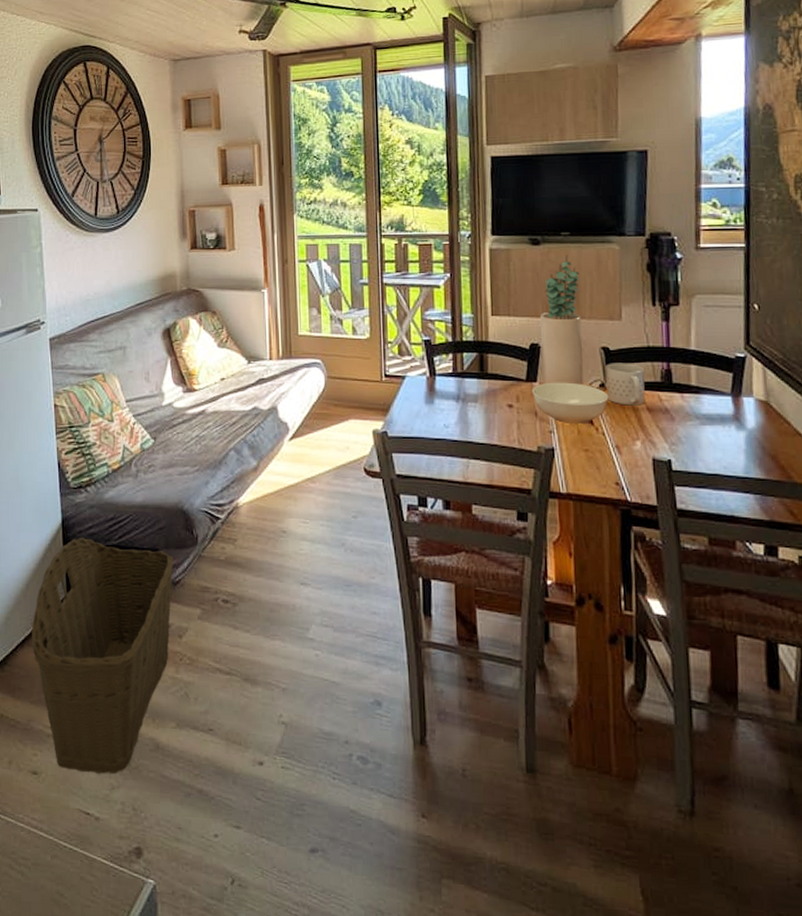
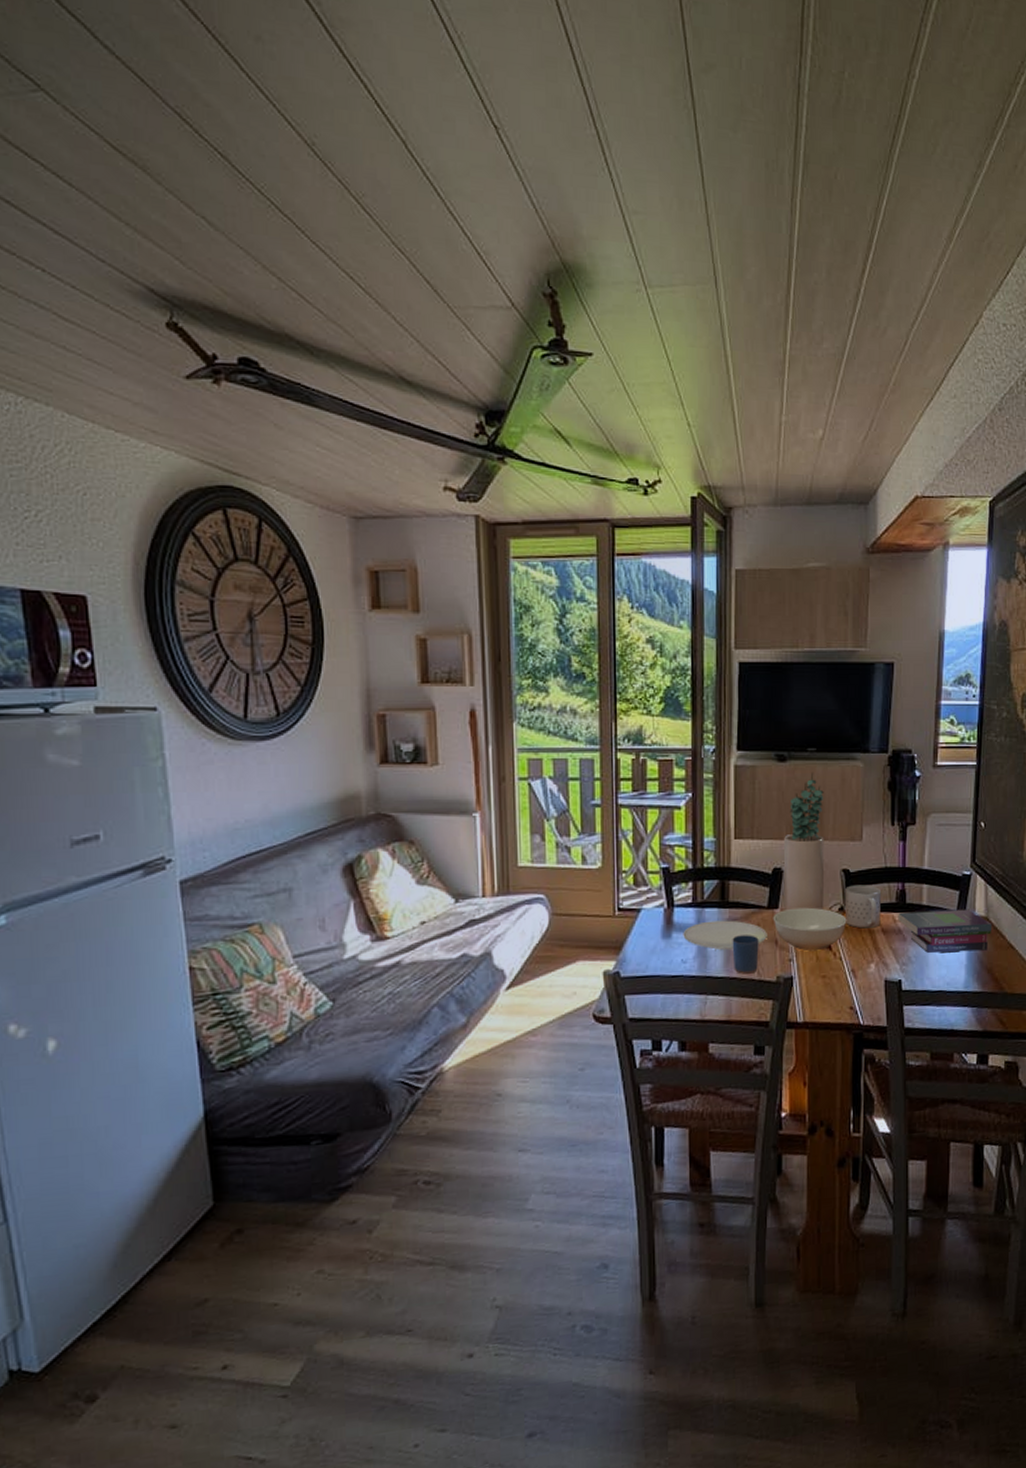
wicker basket: present [32,537,174,774] -> none [163,1130,361,1413]
plate: none [444,390,527,419] -> present [683,920,767,951]
mug: none [492,405,519,442] -> present [732,935,759,974]
books: none [664,392,775,436] -> present [898,909,992,954]

